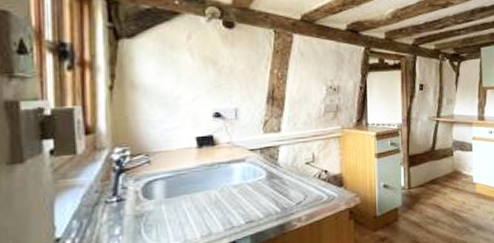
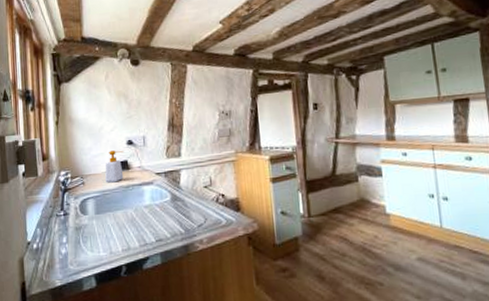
soap bottle: none [180,123,209,161] -> present [104,150,124,183]

